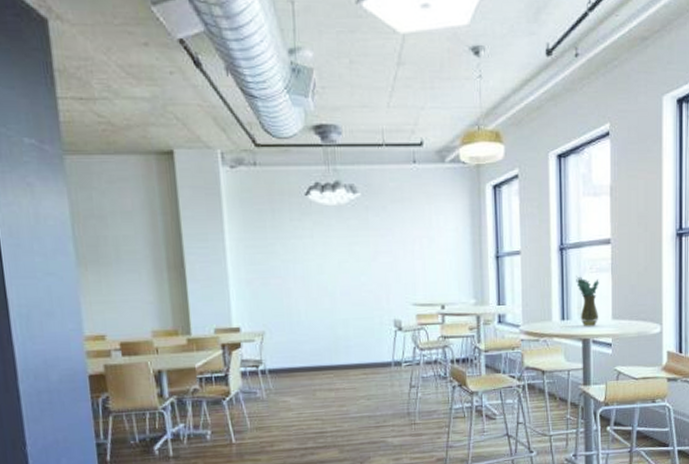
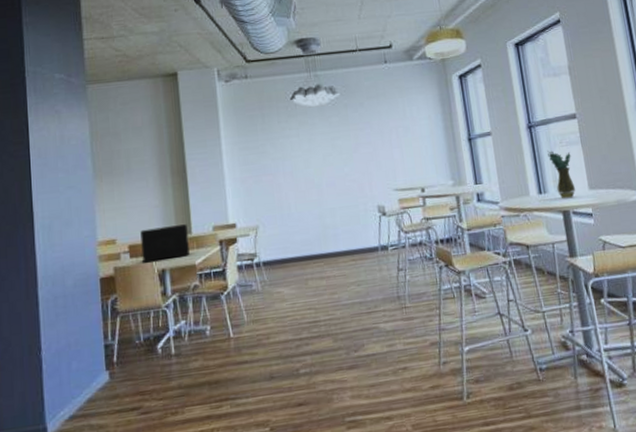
laptop: none [133,324,189,362] -> present [140,224,190,263]

